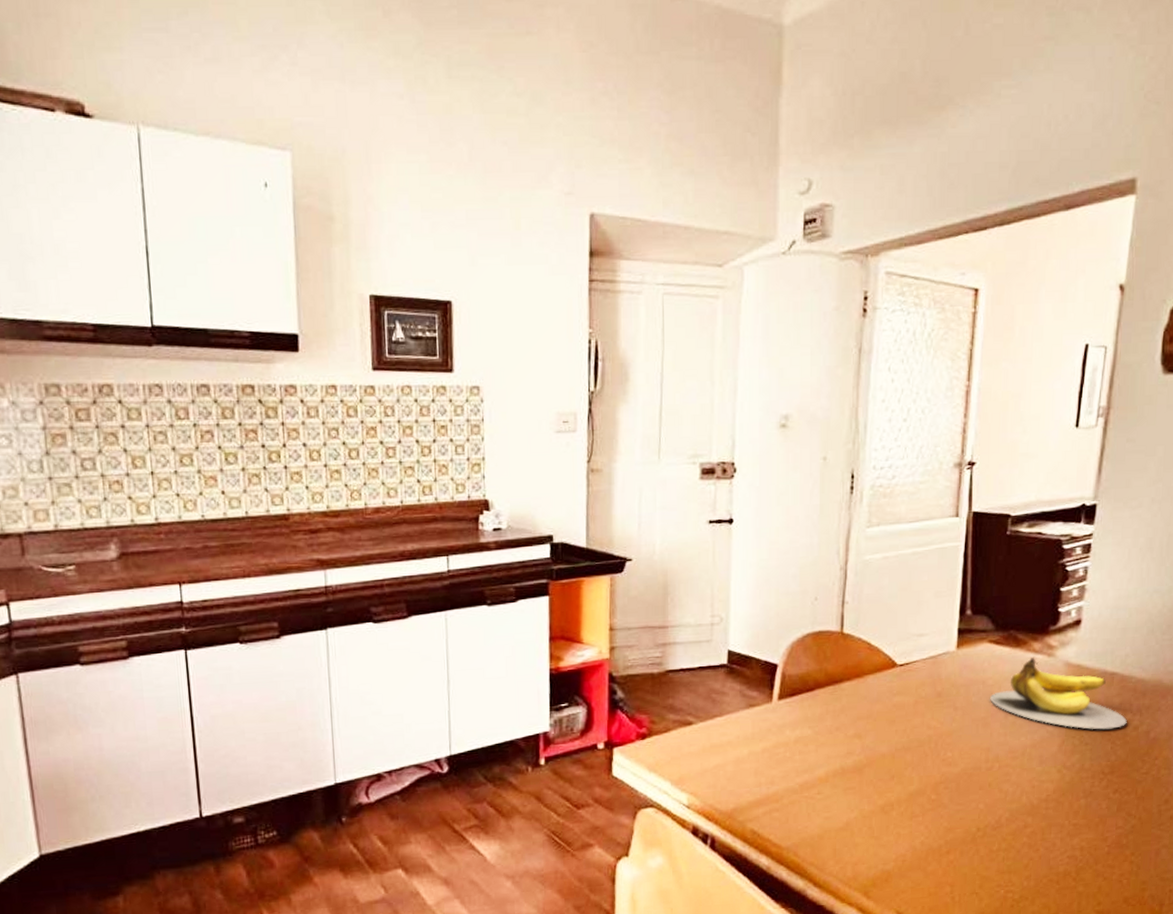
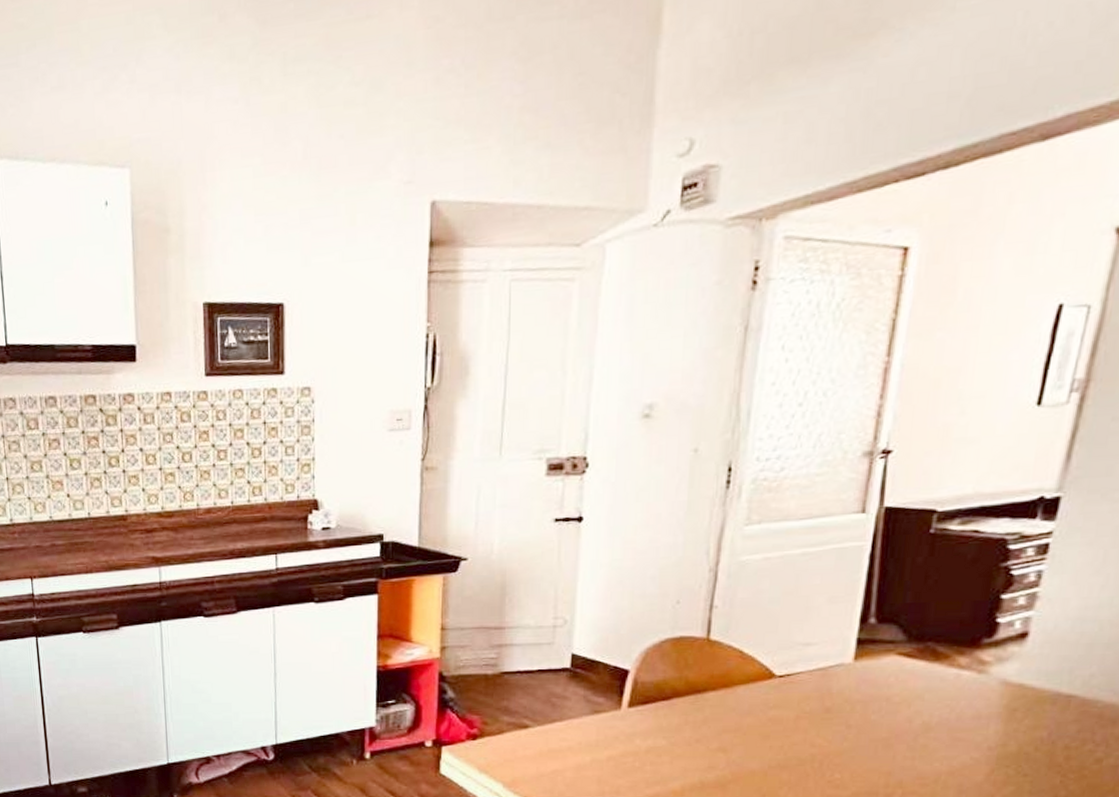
banana: present [989,656,1127,730] -> none [893,672,1086,760]

